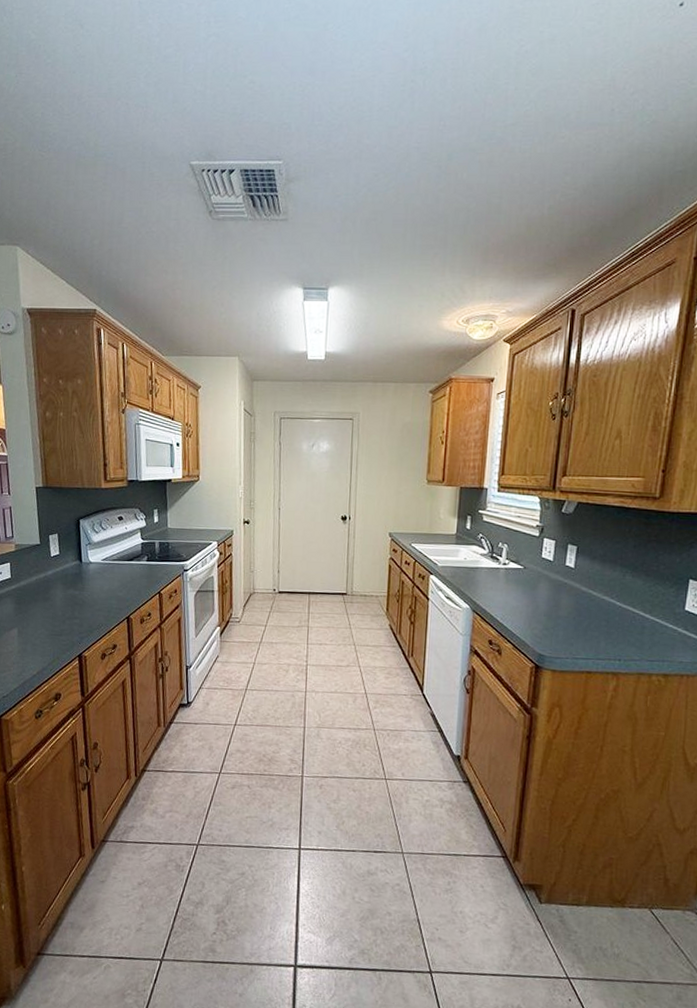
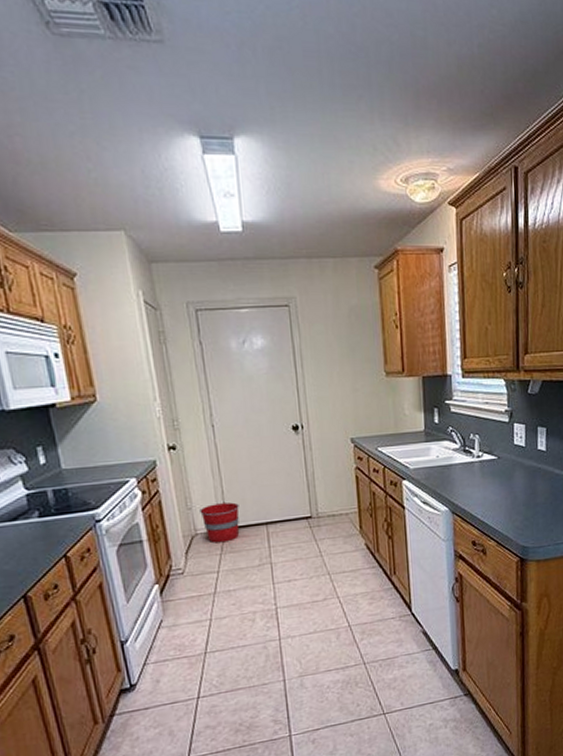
bucket: none [259,570,290,603] -> present [199,502,240,543]

